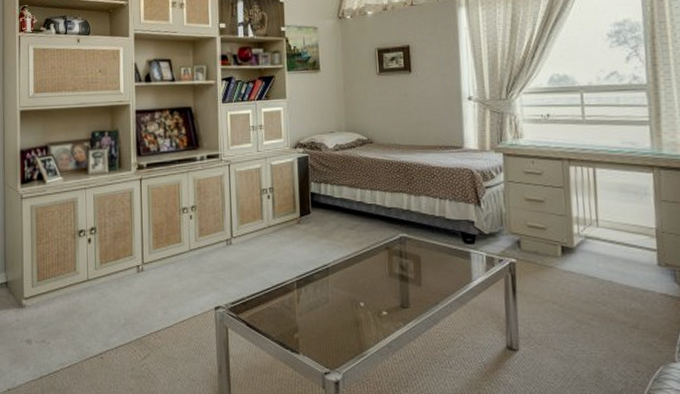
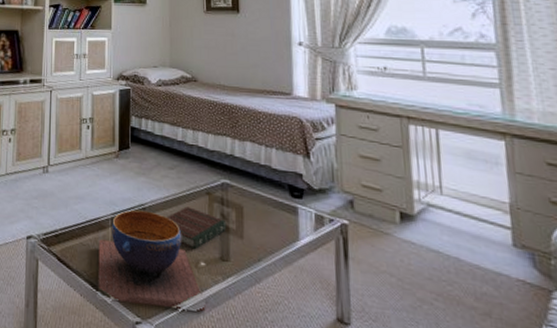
decorative bowl: none [285,270,389,356] -> present [98,210,206,311]
book: none [349,262,406,301] -> present [166,206,227,250]

